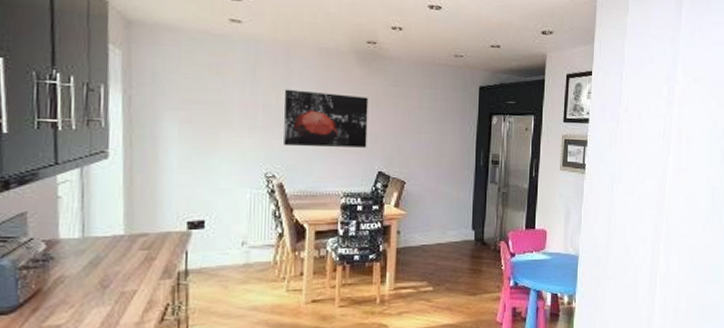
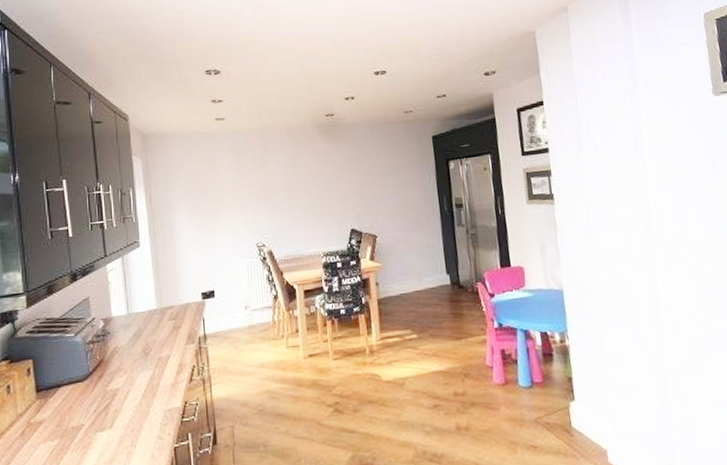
wall art: present [284,89,369,148] -> none [263,163,338,218]

